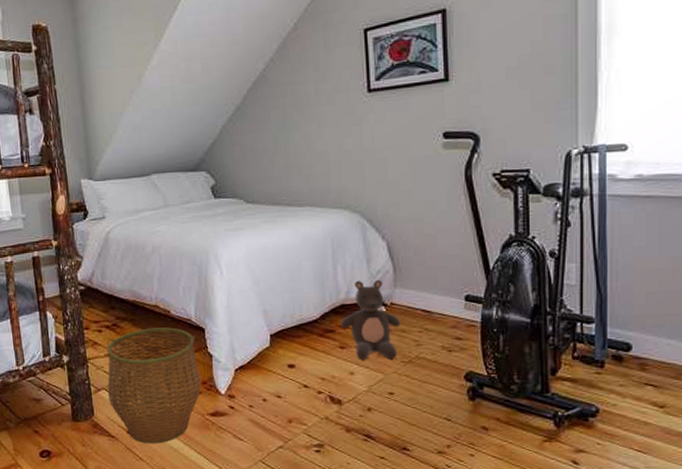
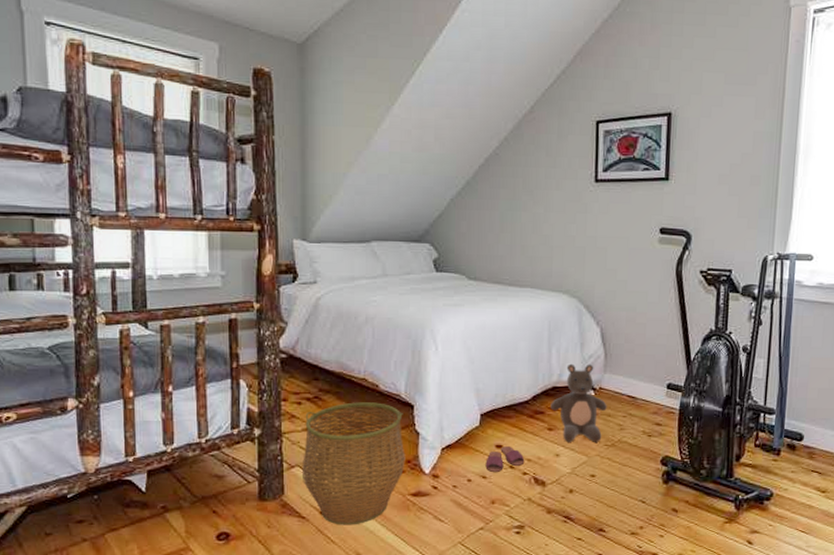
slippers: none [279,366,319,392] -> present [485,446,525,473]

